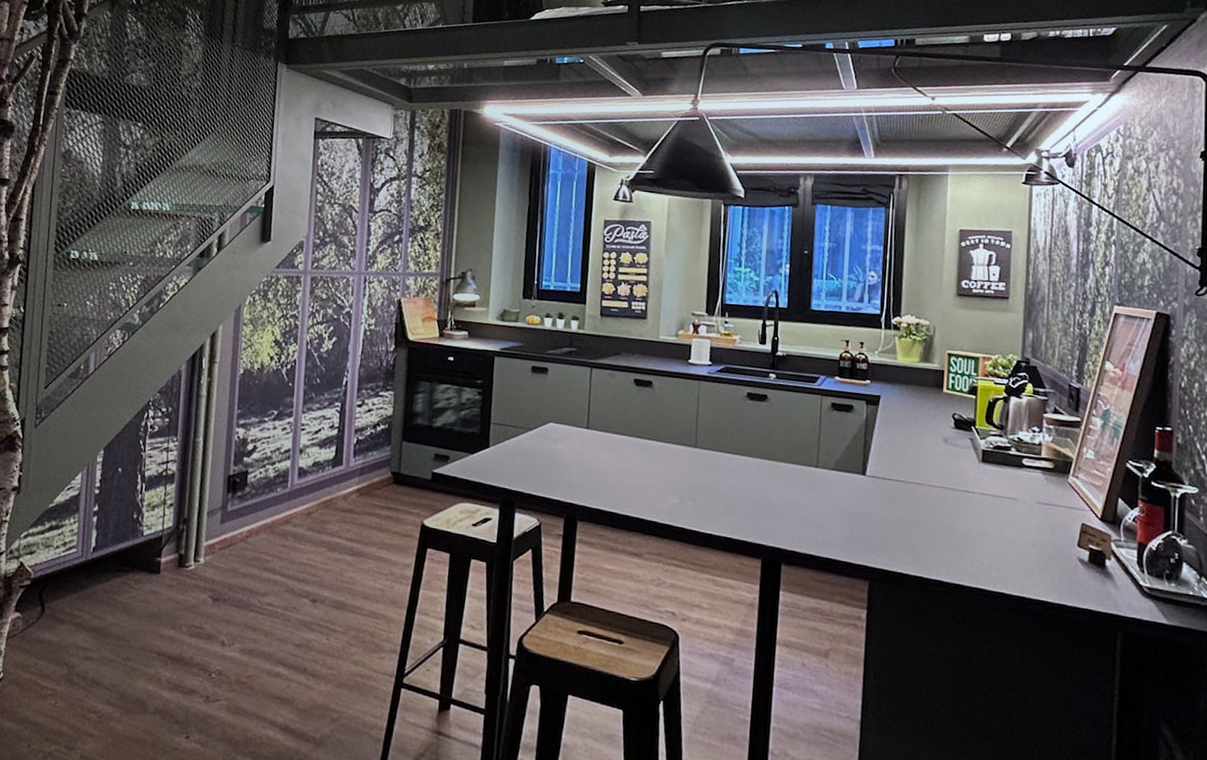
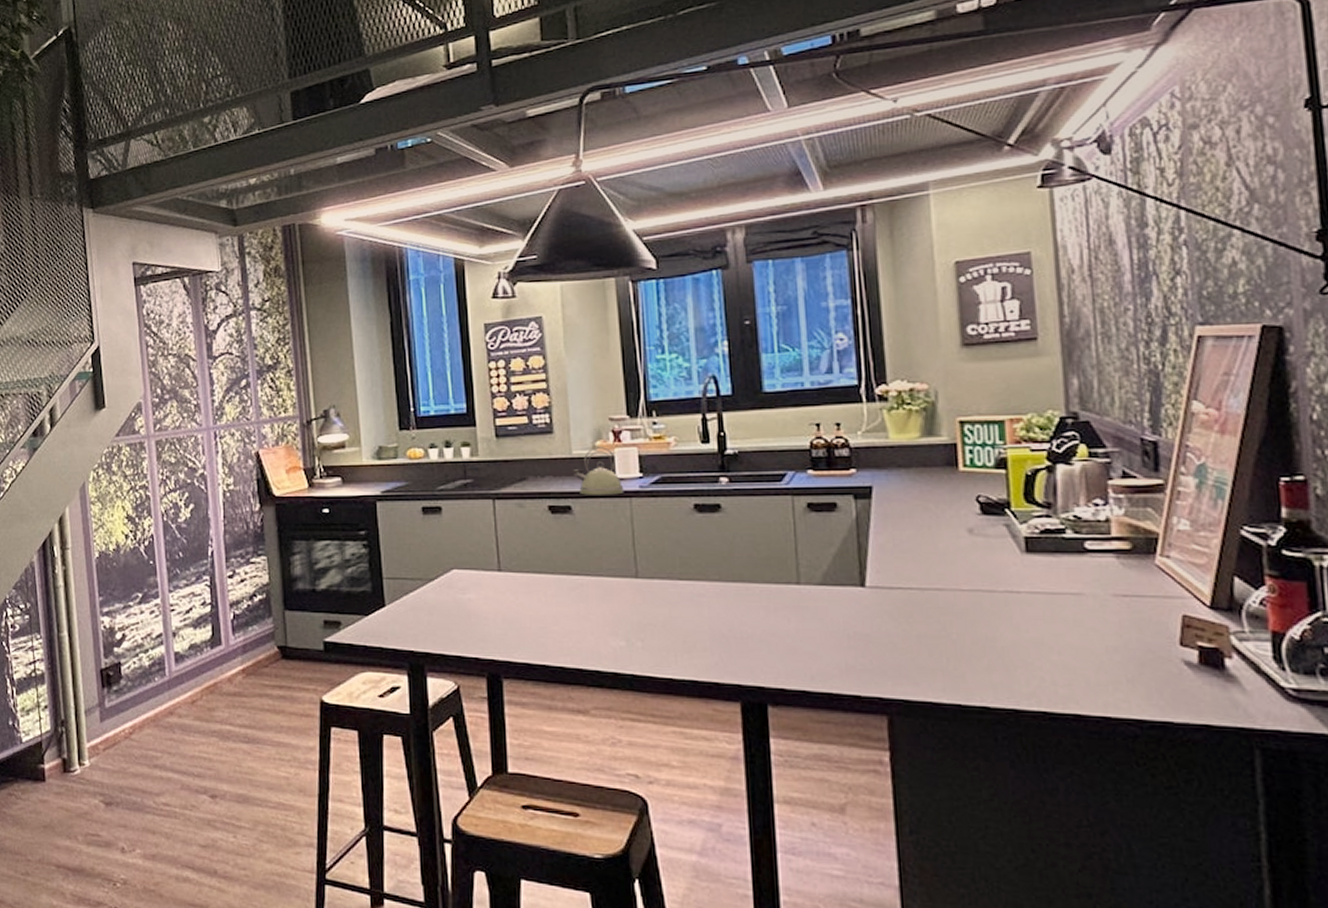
kettle: none [657,334,696,377] -> present [572,446,625,497]

